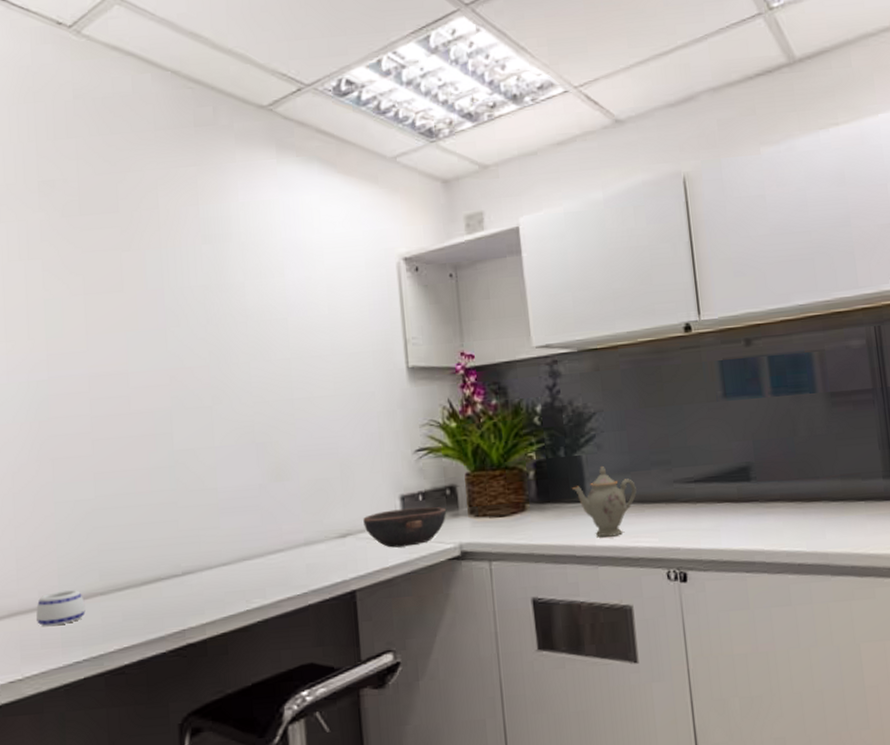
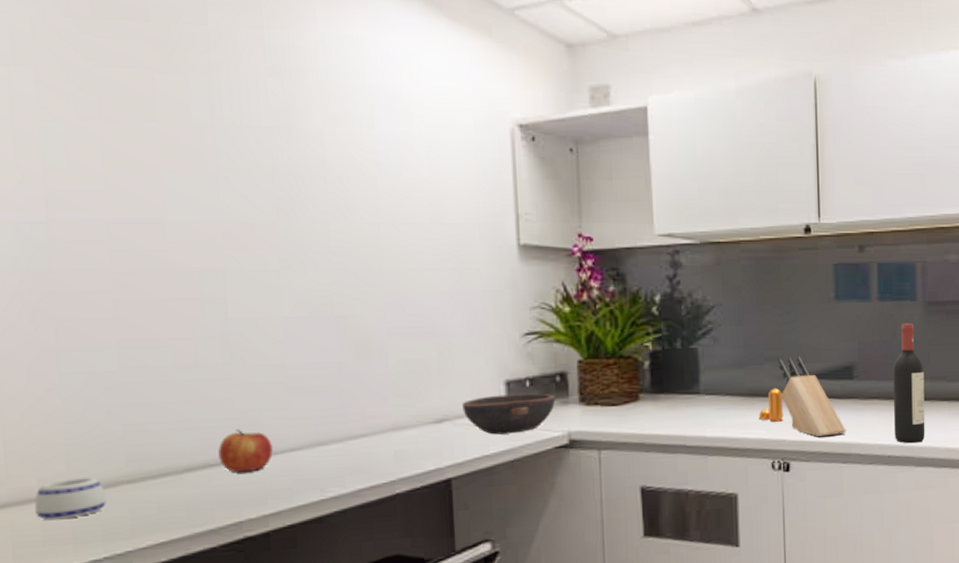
apple: none [167,546,209,586] -> present [218,429,273,473]
teapot: present [572,466,637,537] -> none [687,360,749,428]
pepper shaker: none [649,493,676,529] -> present [758,388,784,422]
knife block: none [666,459,747,545] -> present [778,356,846,437]
wine bottle: none [795,417,841,550] -> present [893,323,925,444]

